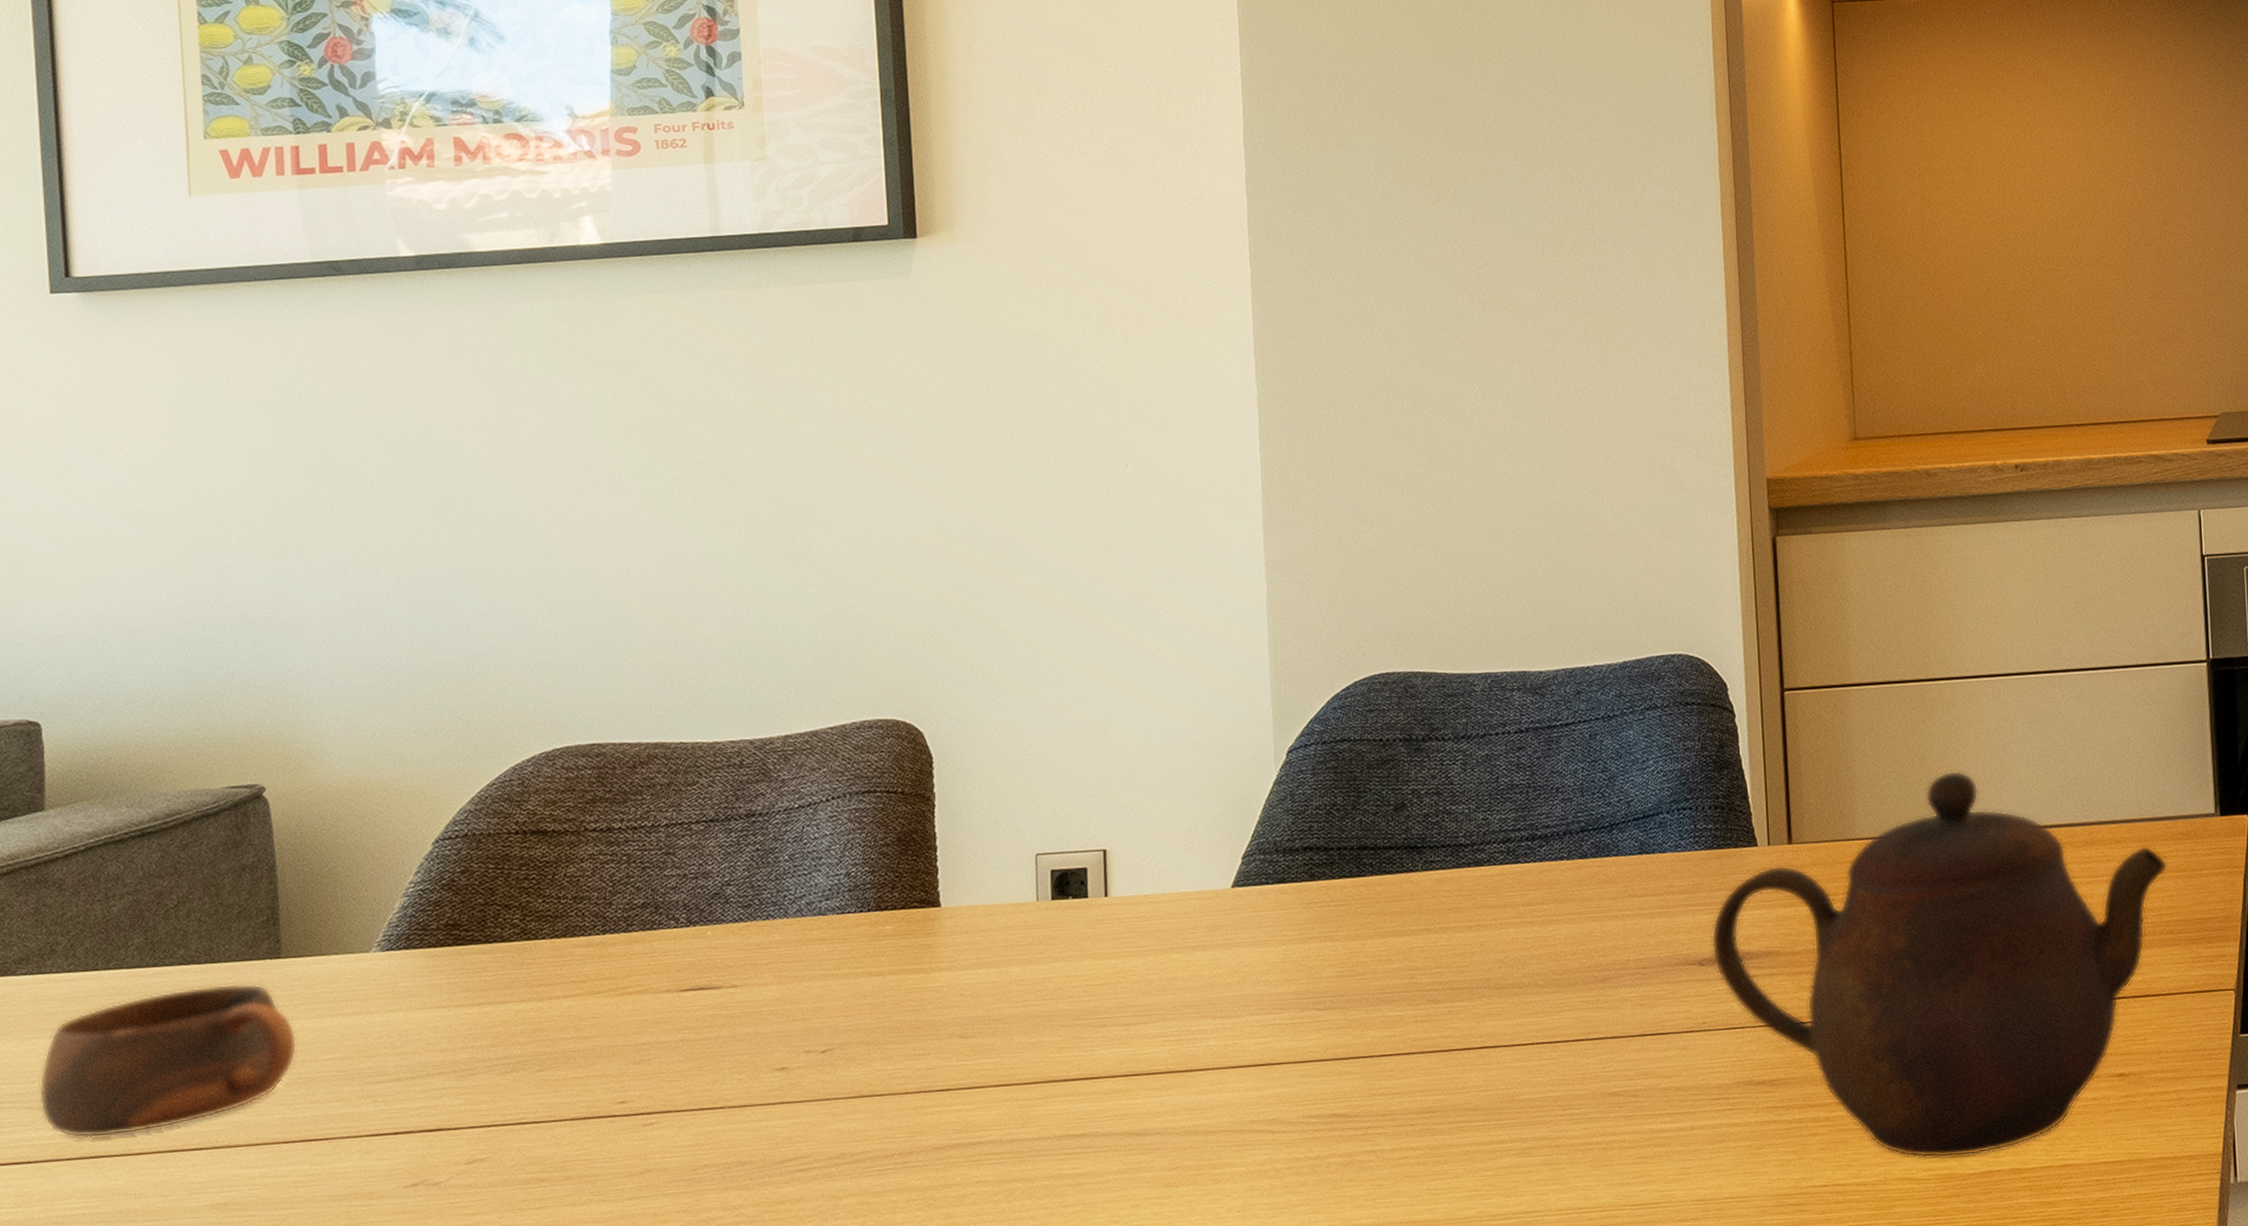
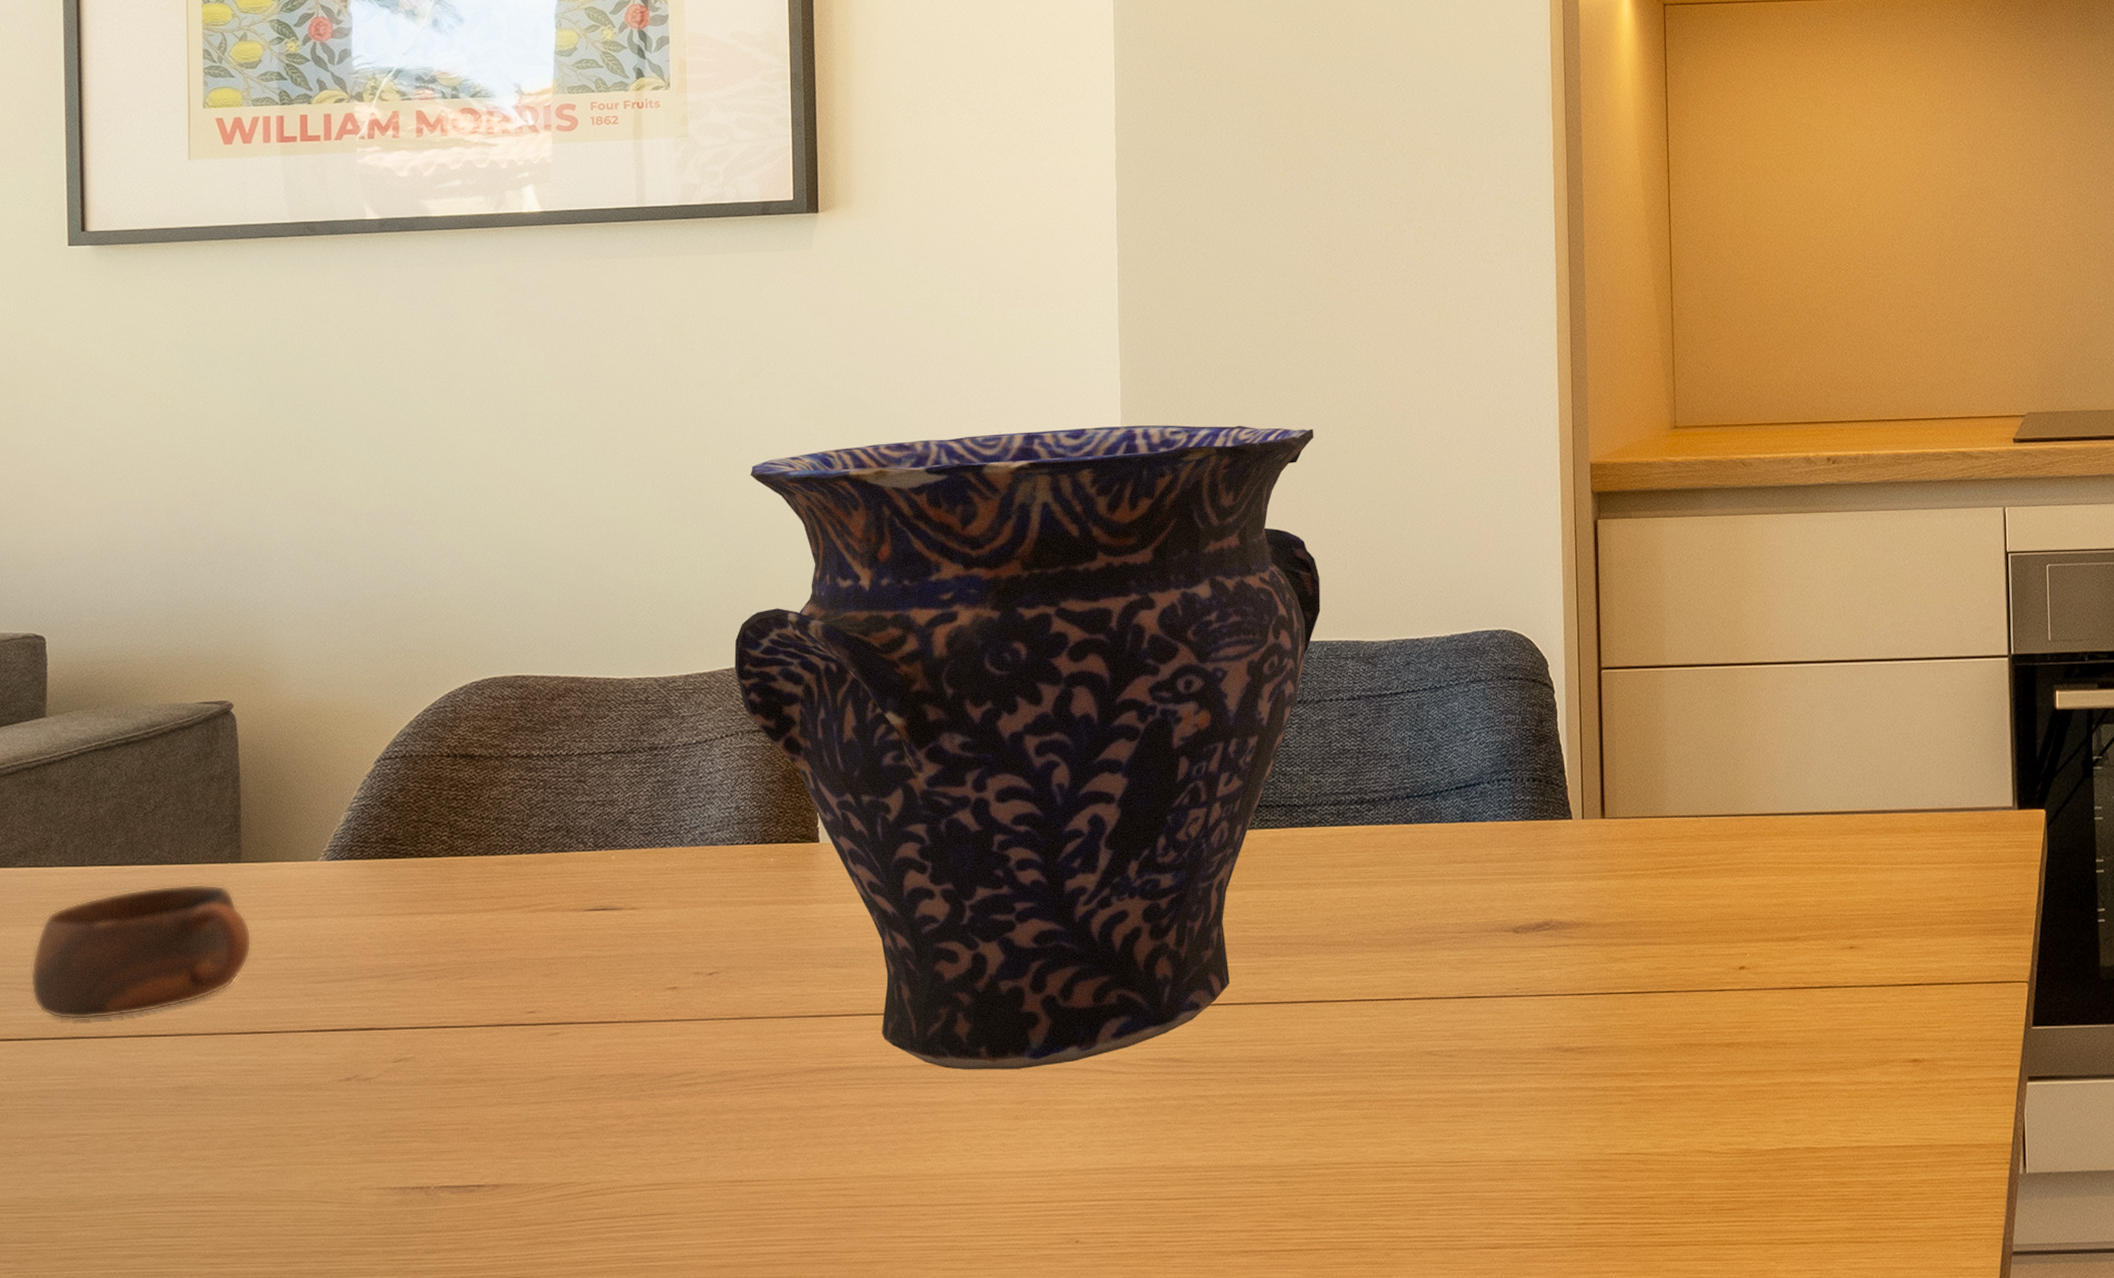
vase: none [838,450,1483,1139] -> present [734,425,1321,1070]
teapot: present [1711,770,2168,1158] -> none [1526,753,1966,1133]

